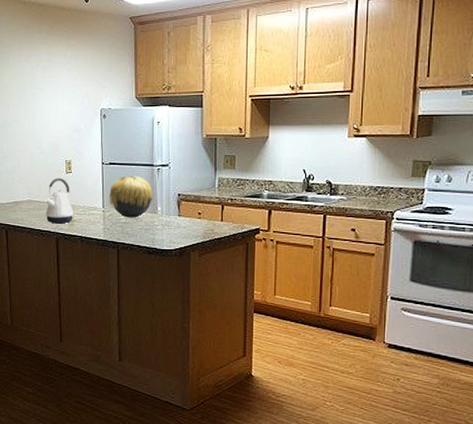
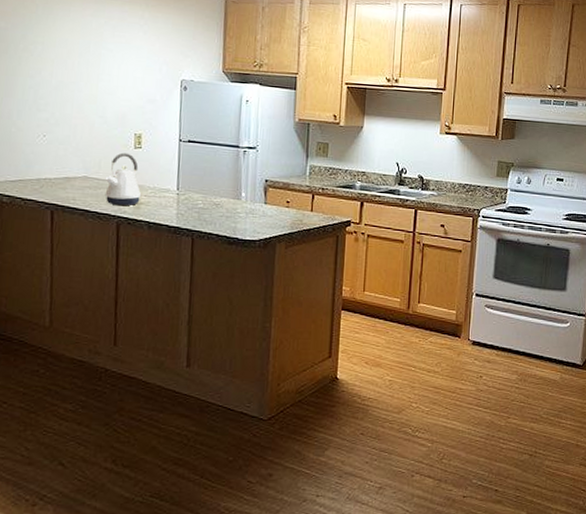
decorative ball: present [109,175,152,218] -> none [185,156,237,204]

